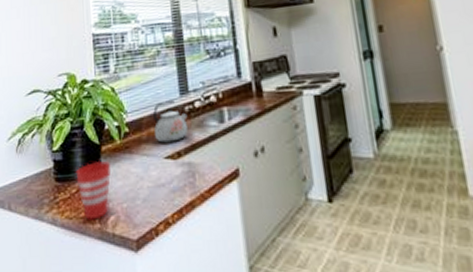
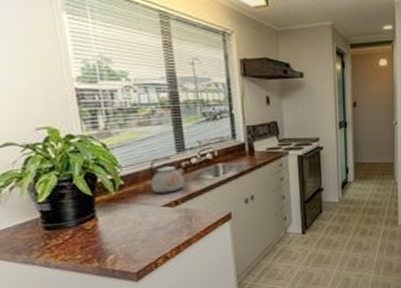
cup: present [75,160,112,220] -> none [67,210,108,261]

